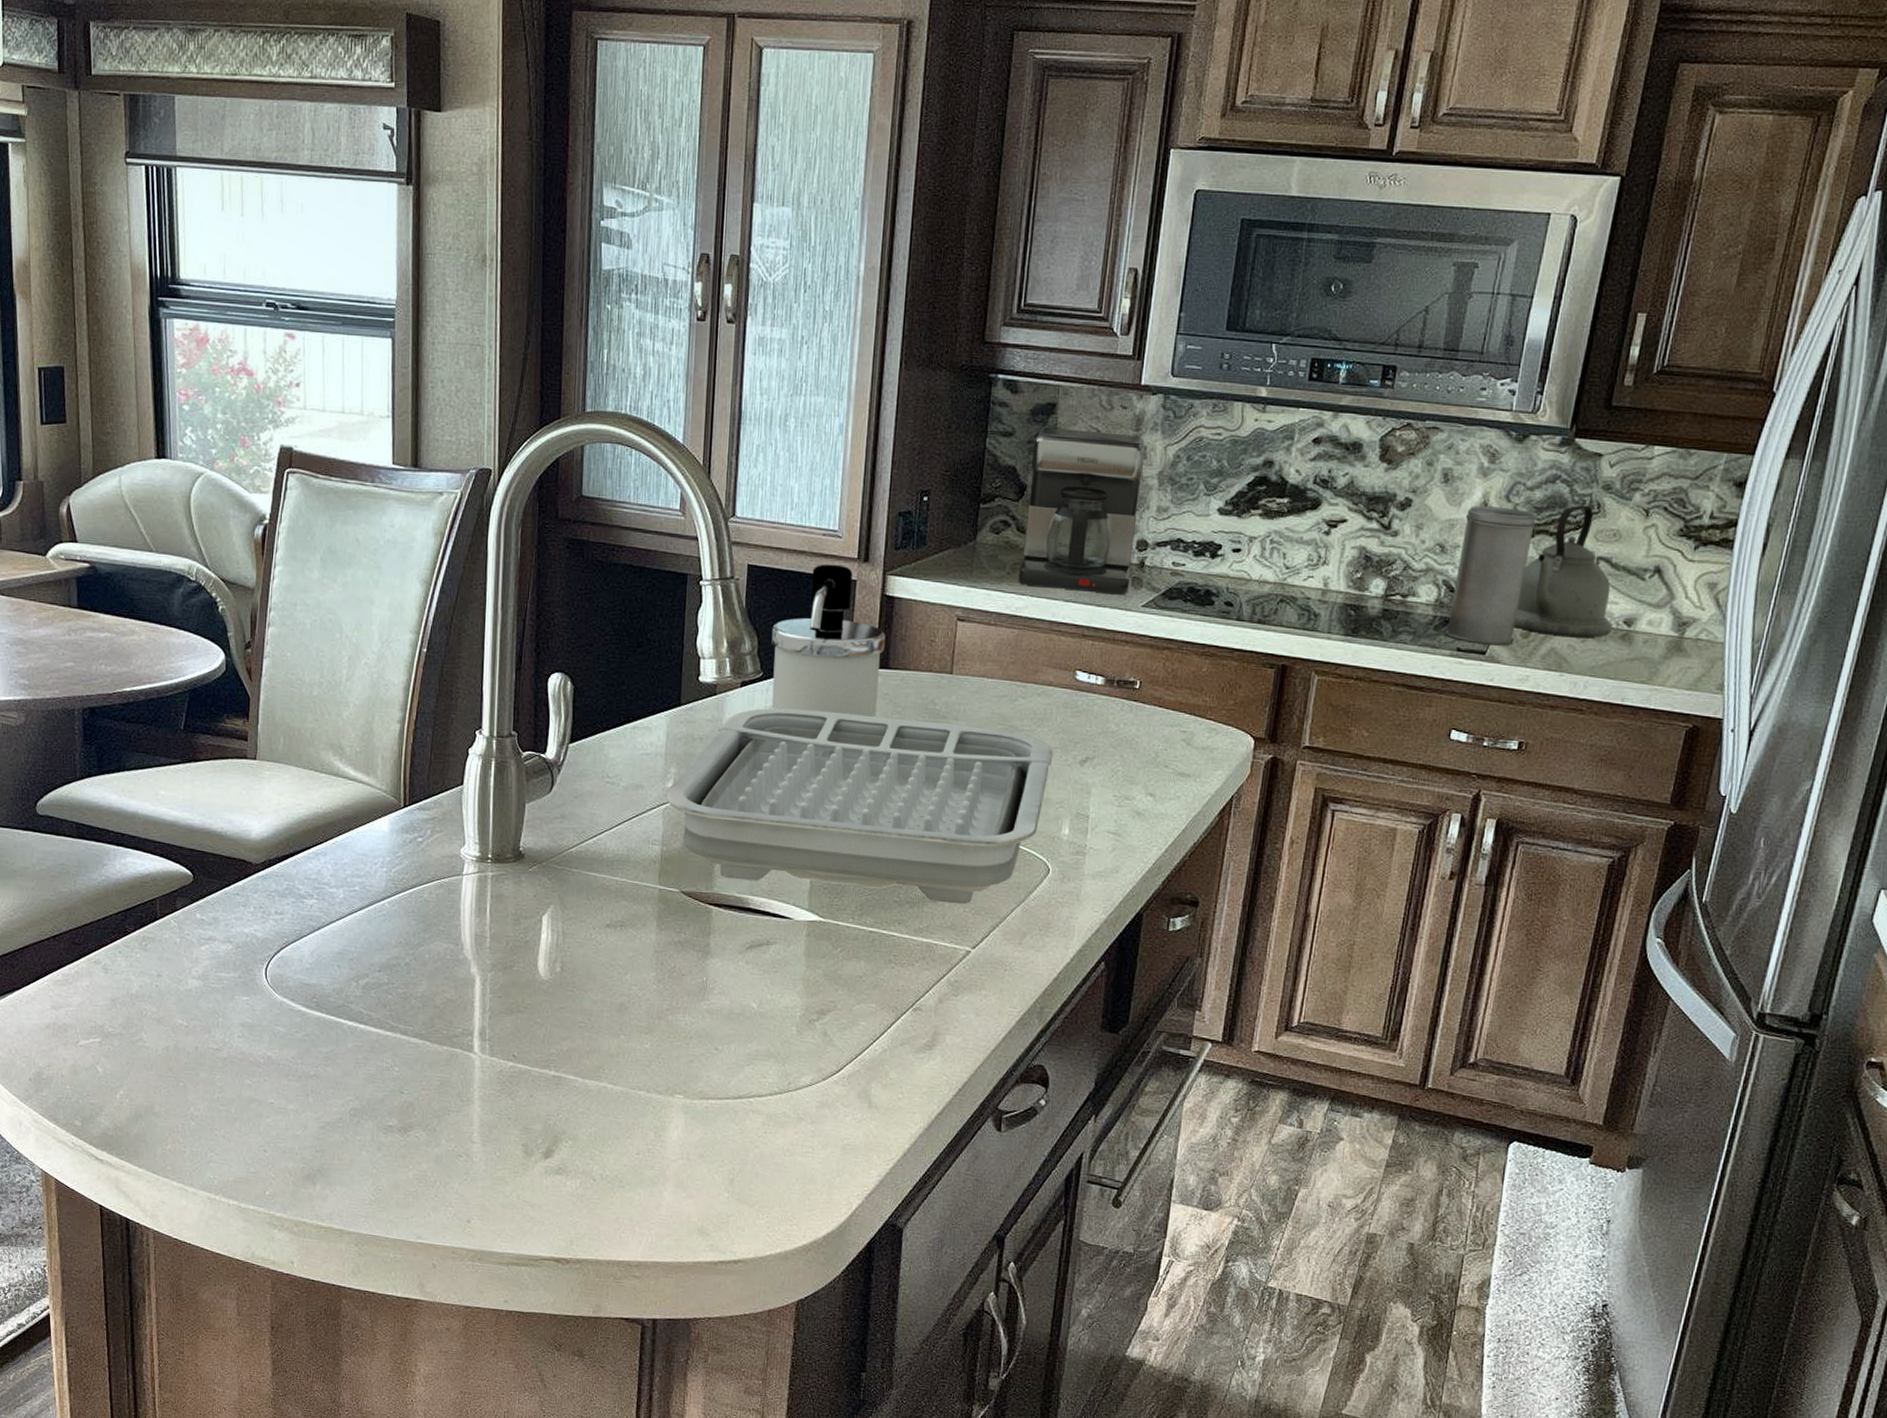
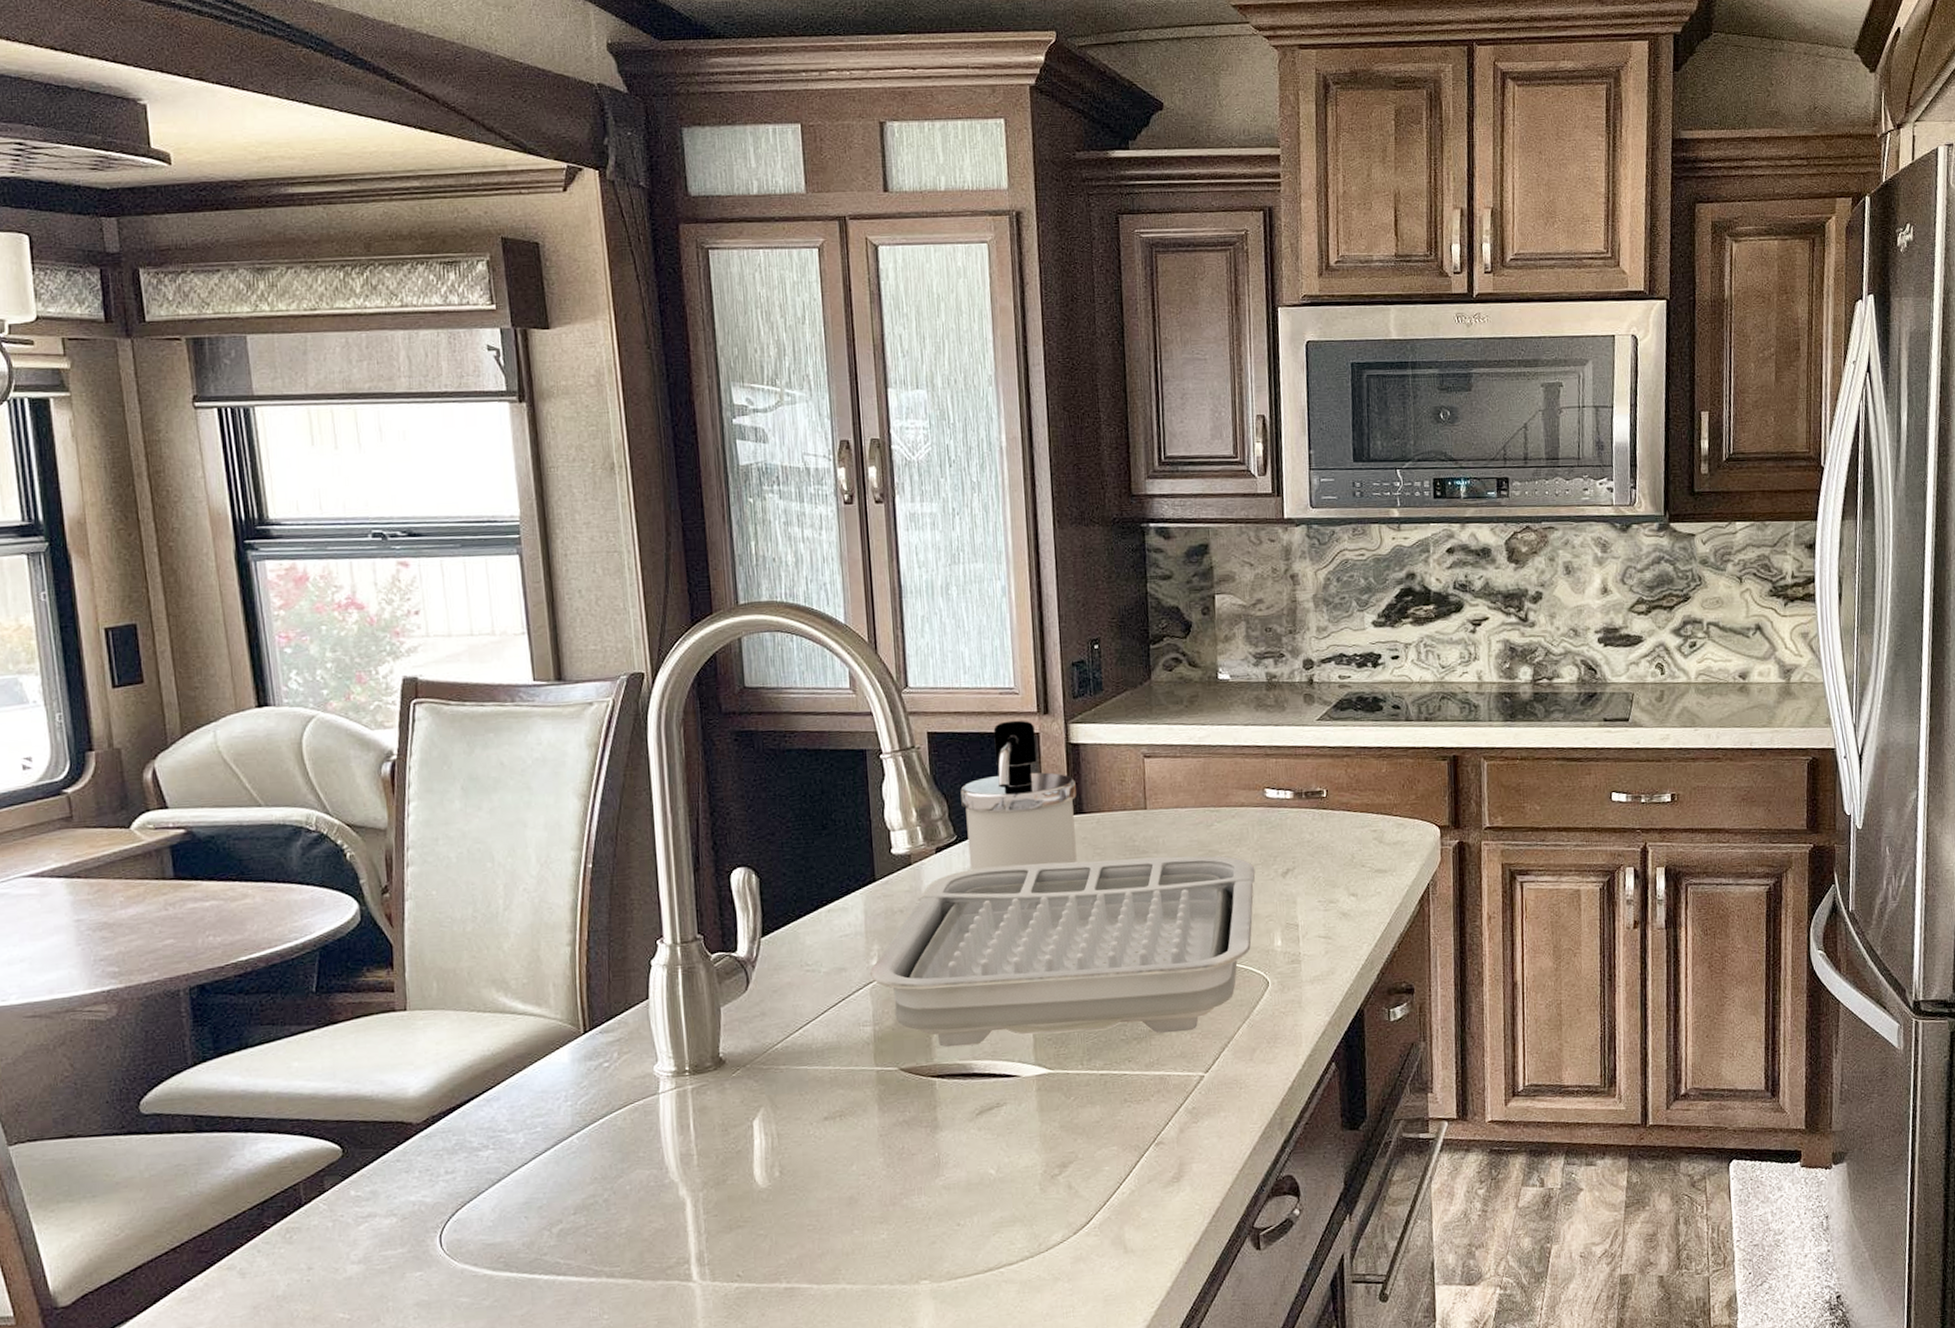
coffee maker: present [1018,428,1145,595] -> none [1192,564,1302,716]
canister: present [1445,506,1536,646] -> none [1590,589,1651,713]
kettle: present [1513,504,1613,639] -> none [1647,579,1731,696]

